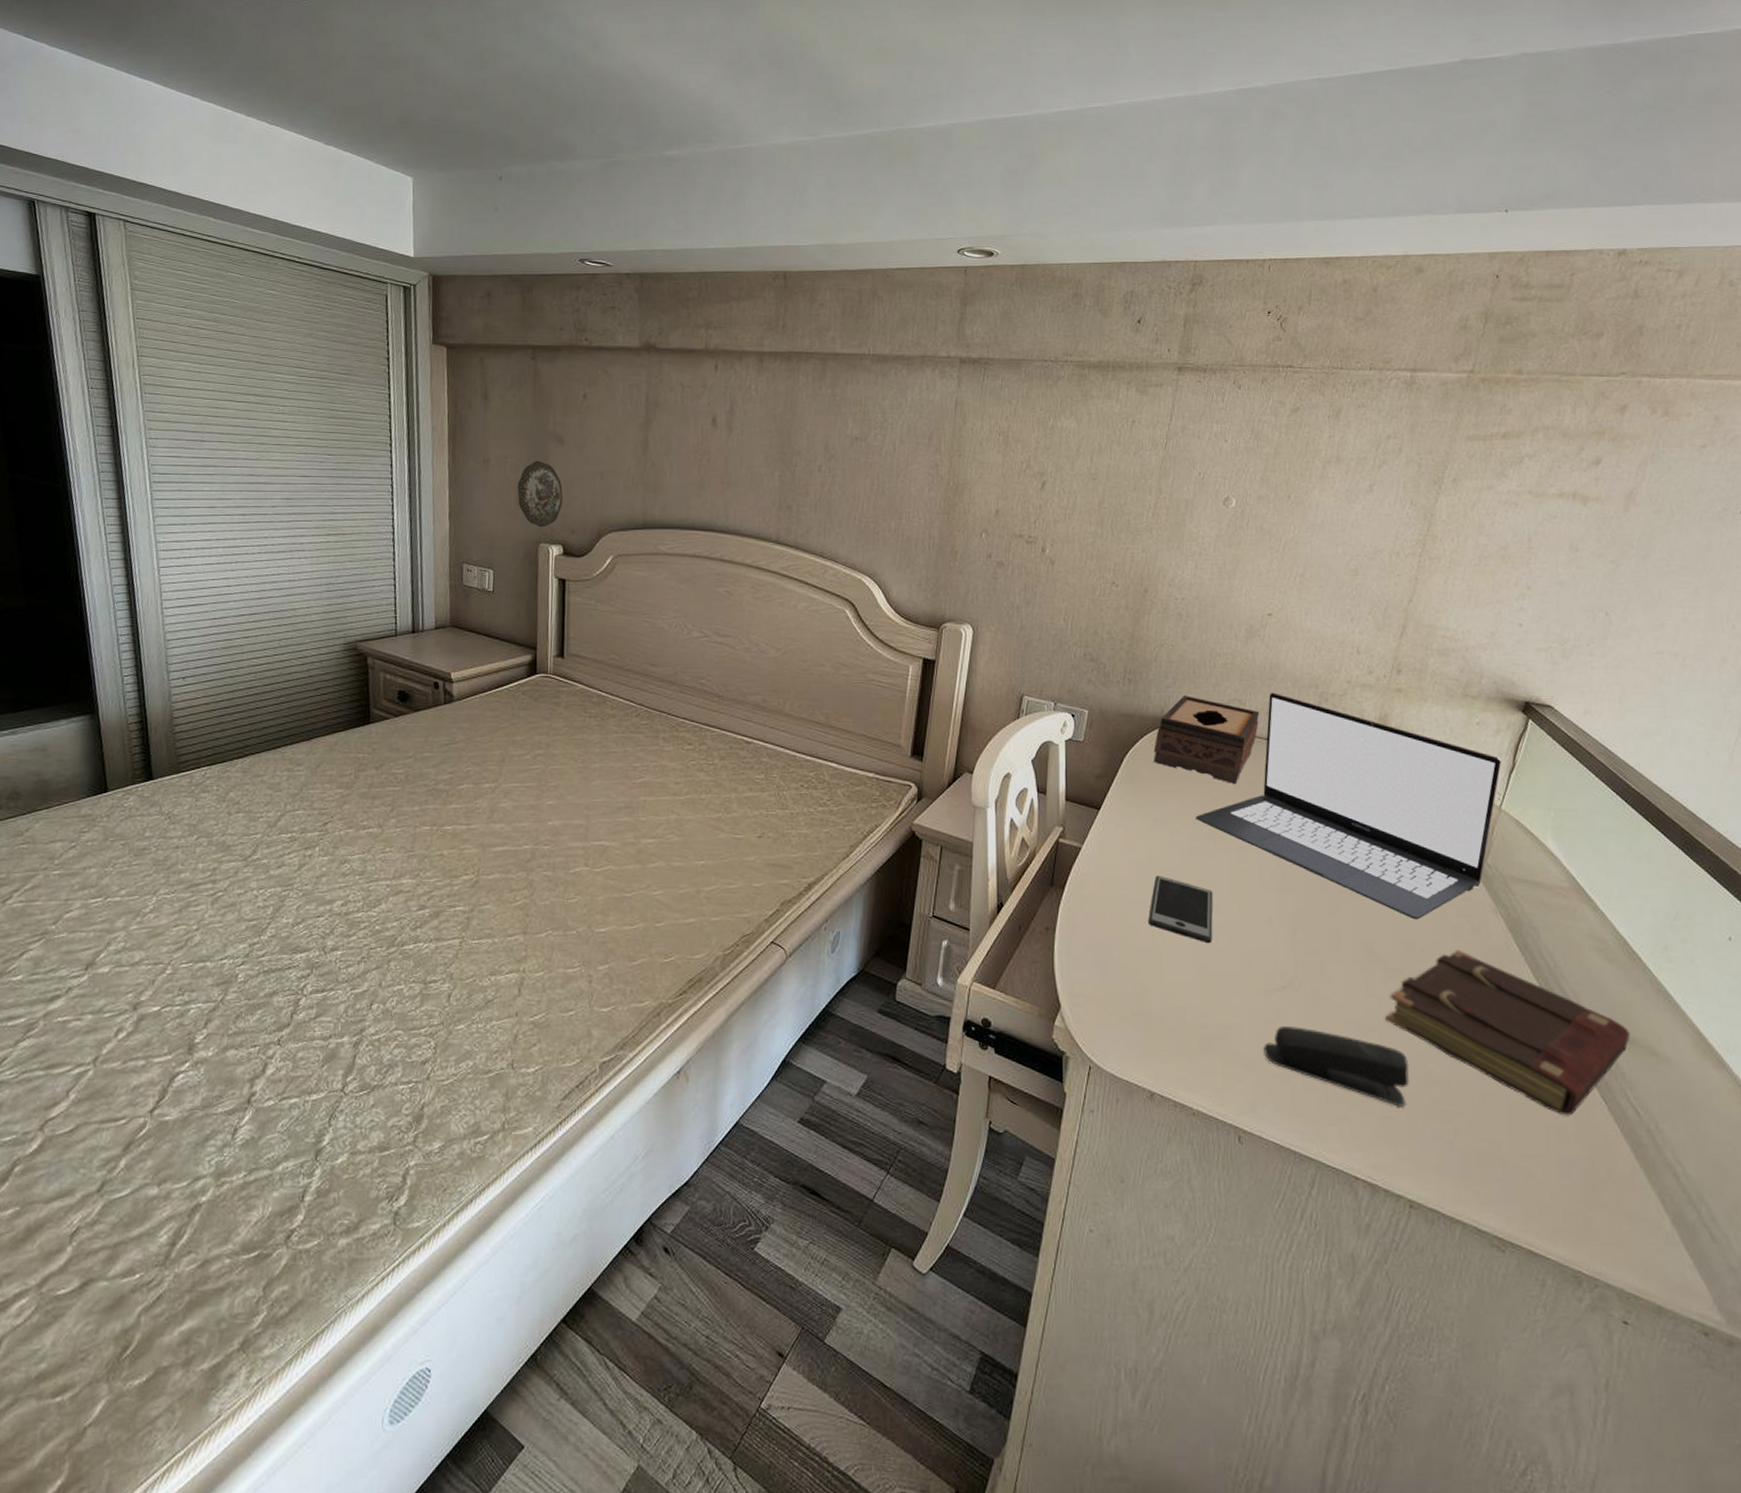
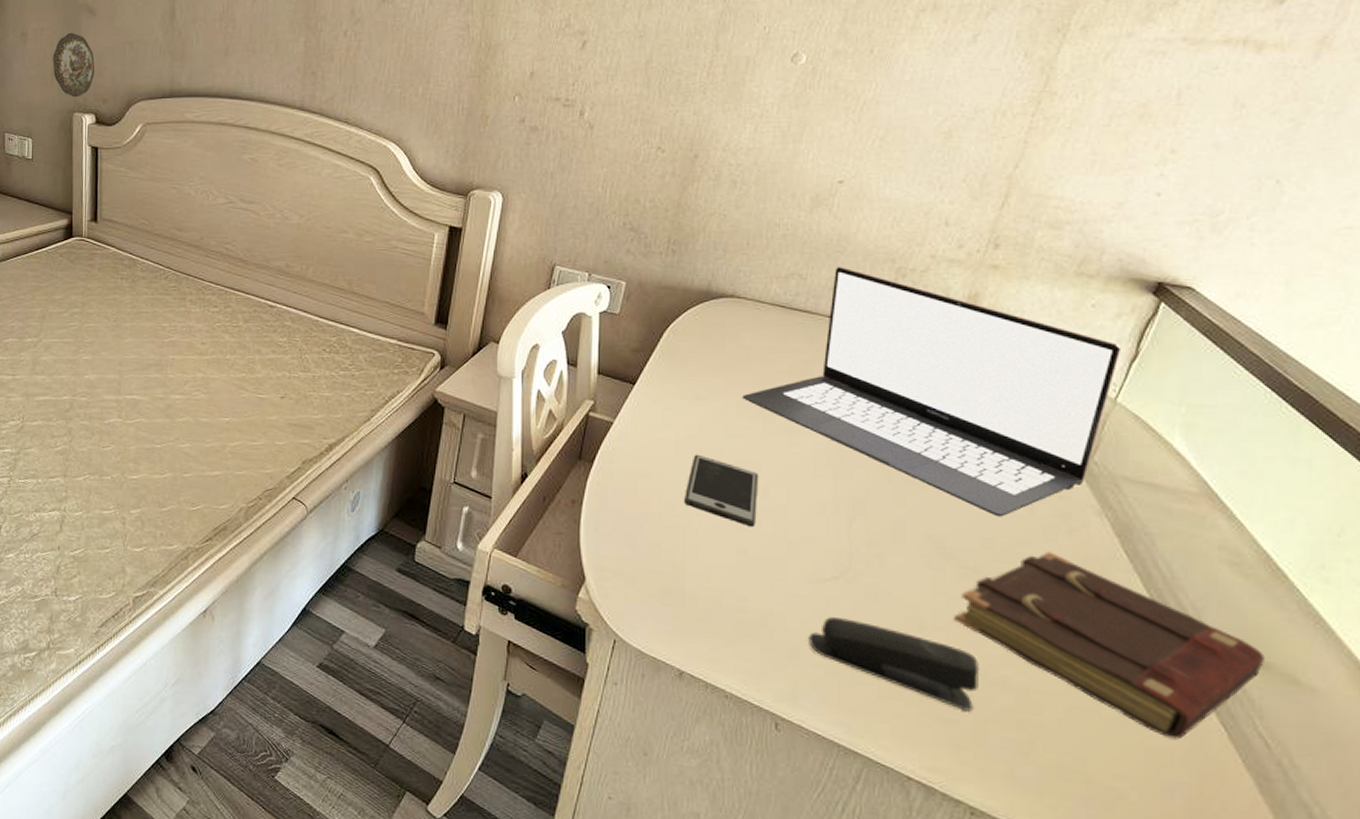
tissue box: present [1154,695,1260,785] -> none [697,268,823,364]

